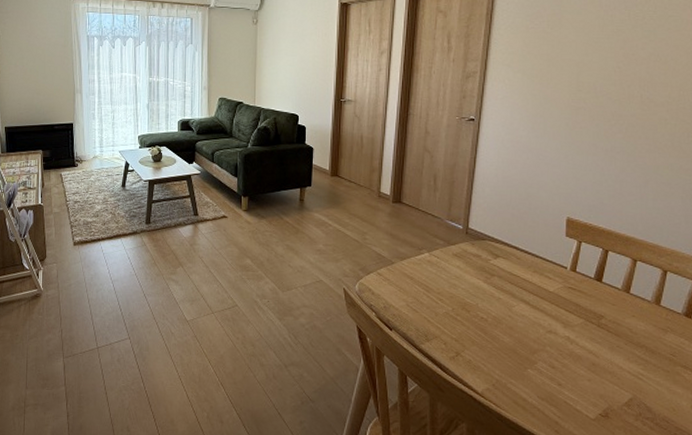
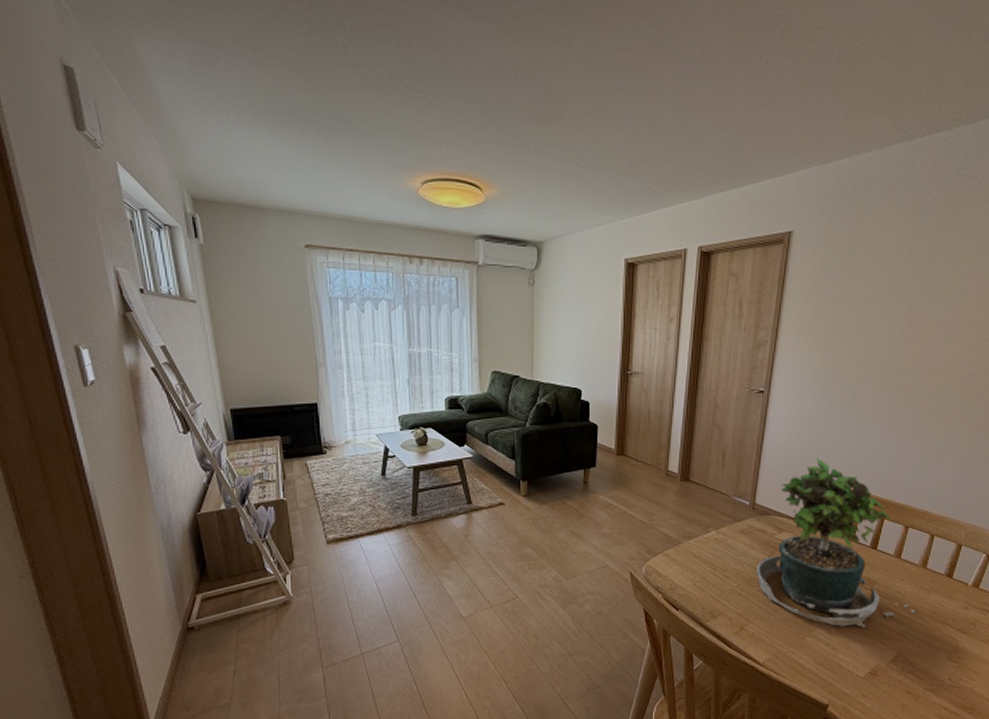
potted plant: none [471,185,651,365] -> present [756,458,916,629]

